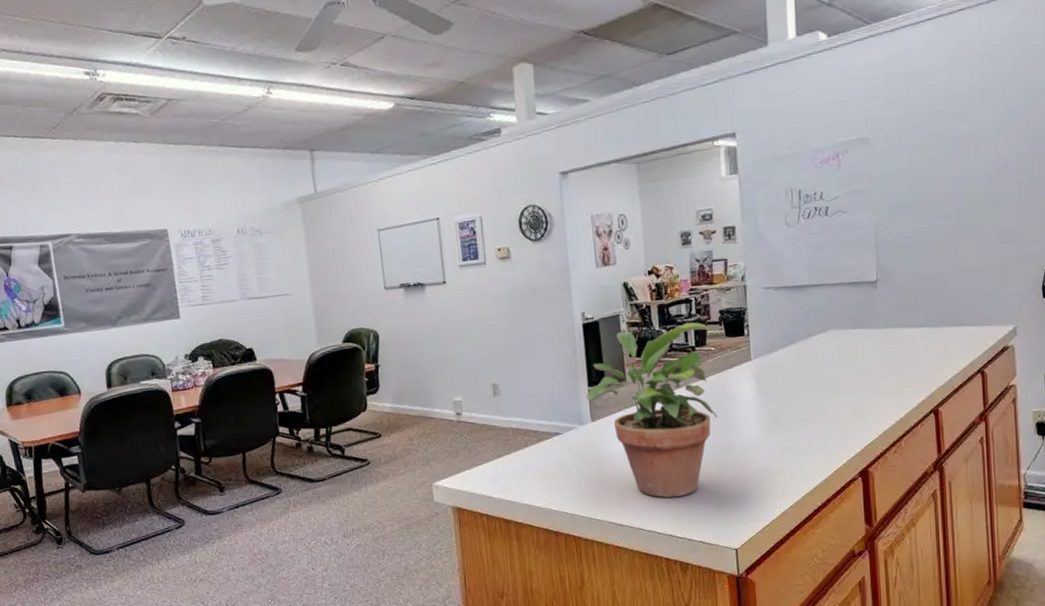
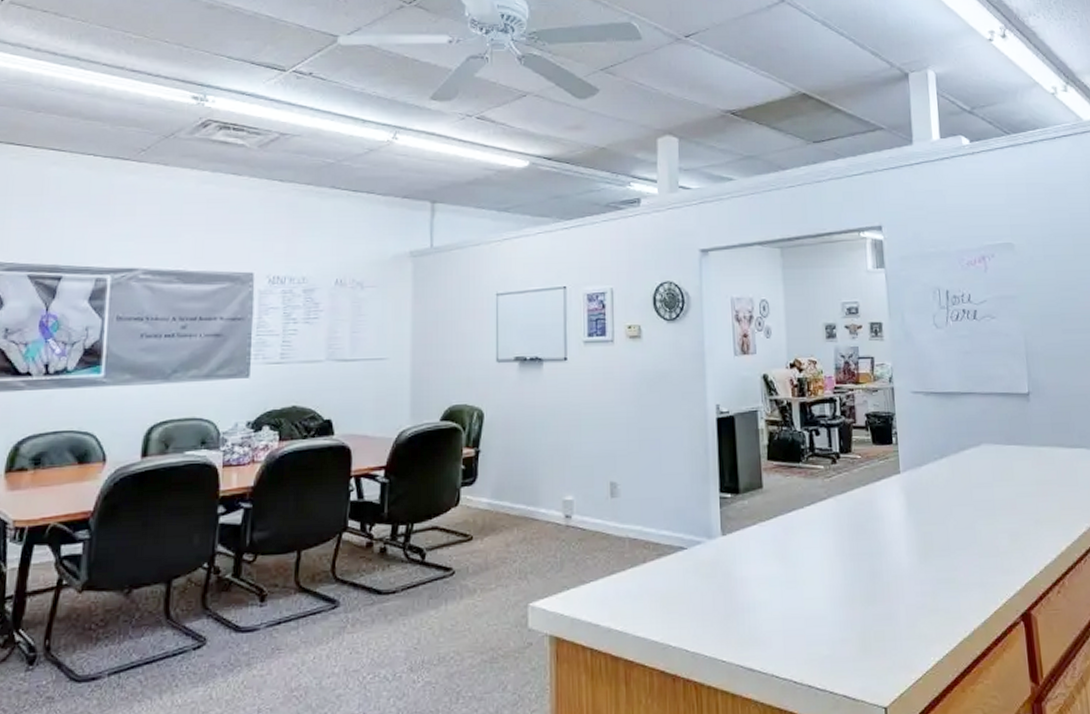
potted plant: present [586,322,718,498] -> none [717,424,864,636]

